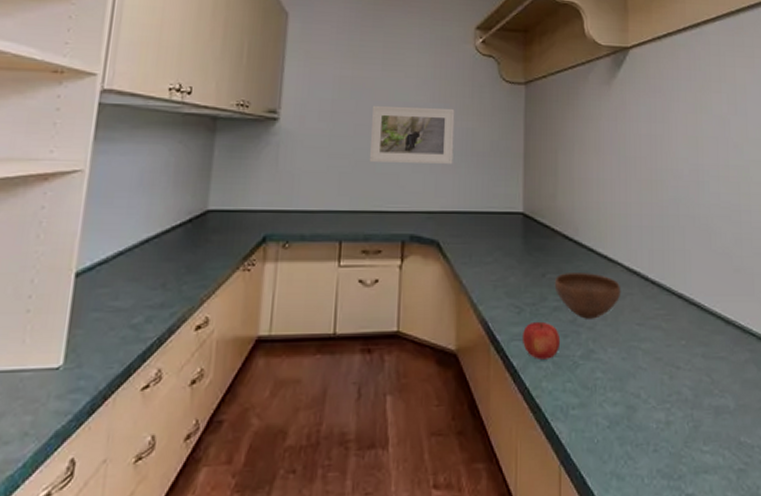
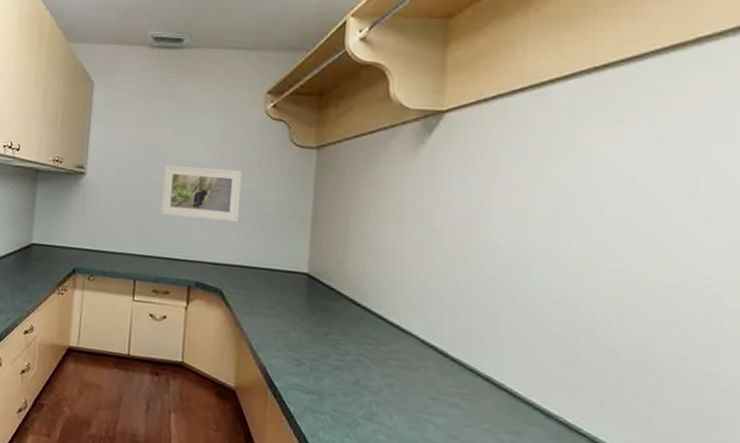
fruit: present [521,321,561,359] -> none [300,376,341,413]
bowl: present [554,273,621,319] -> none [337,335,414,385]

